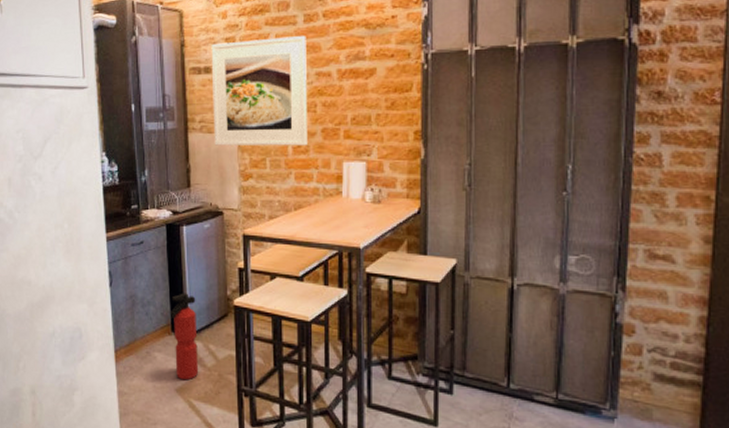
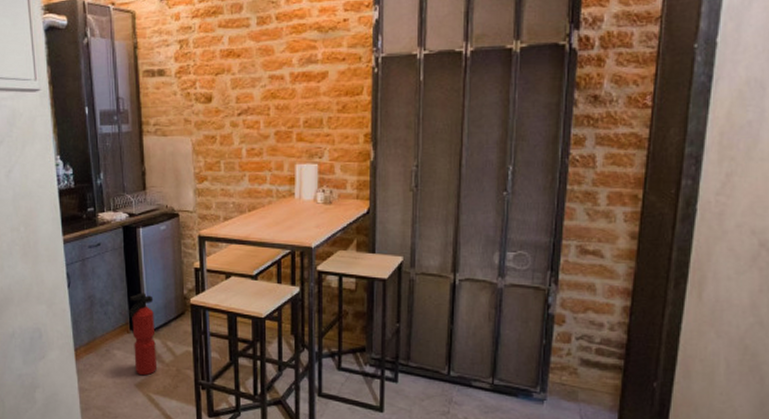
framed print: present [211,36,307,146] -> none [164,39,261,149]

